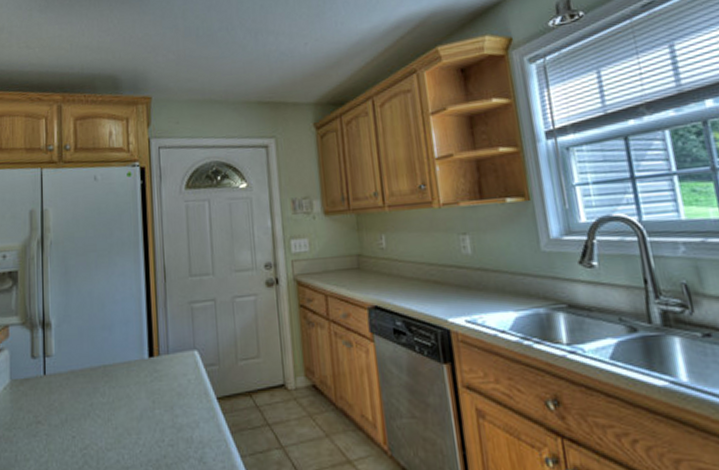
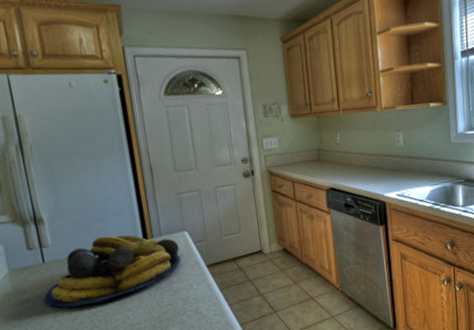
fruit bowl: none [38,348,188,435] -> present [43,234,181,309]

